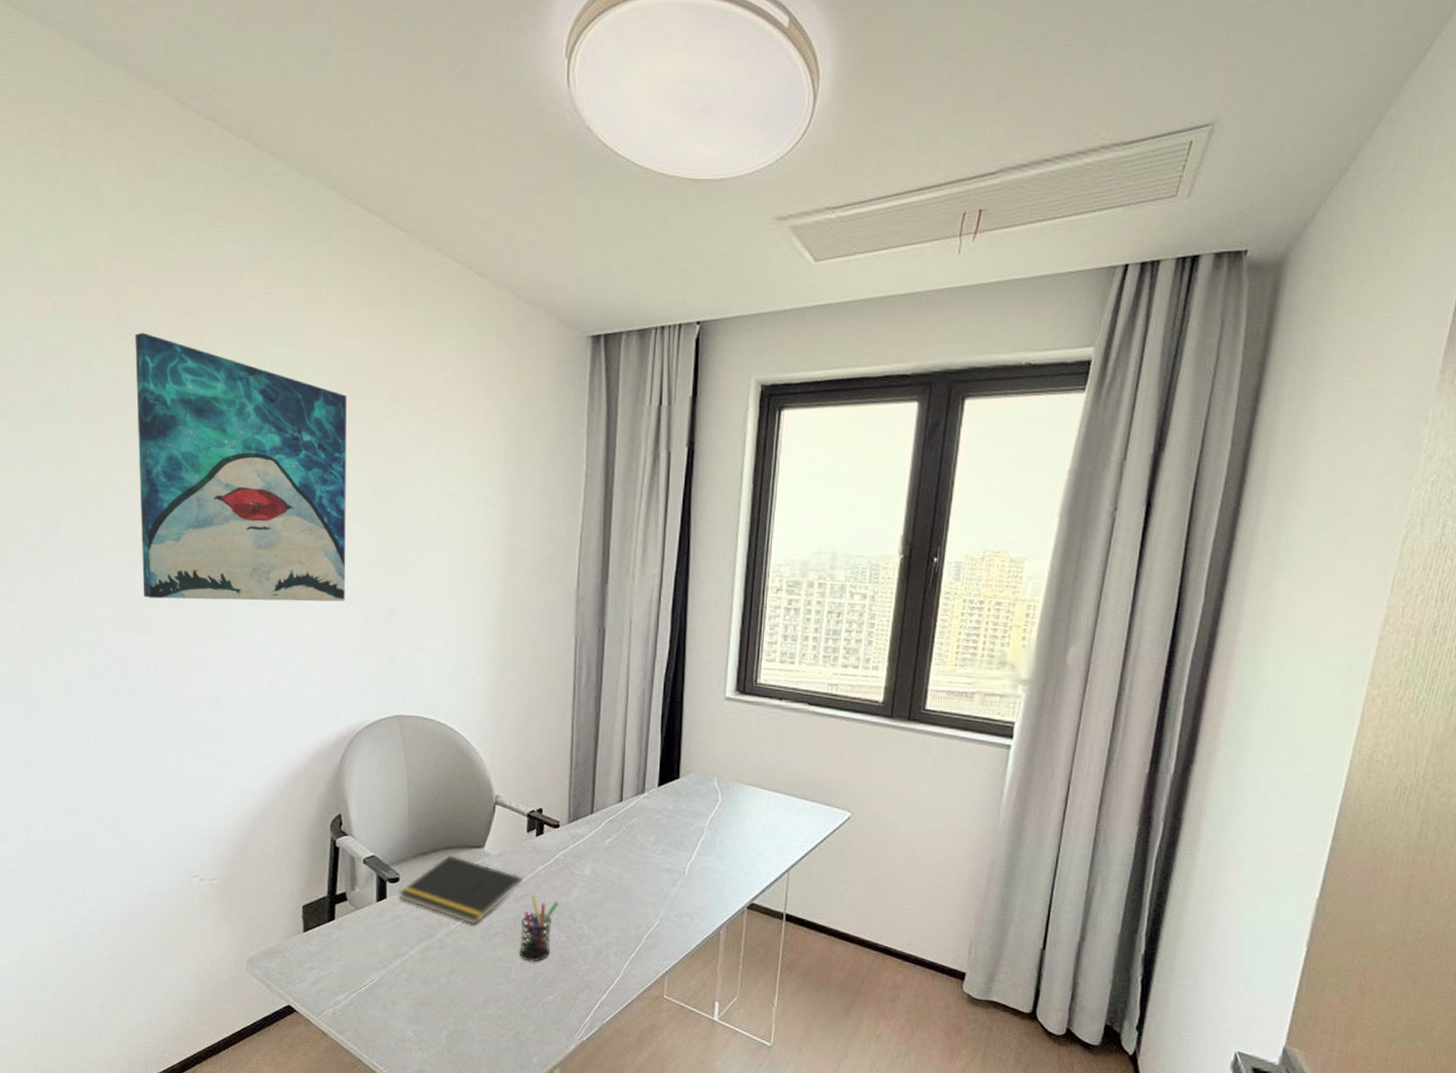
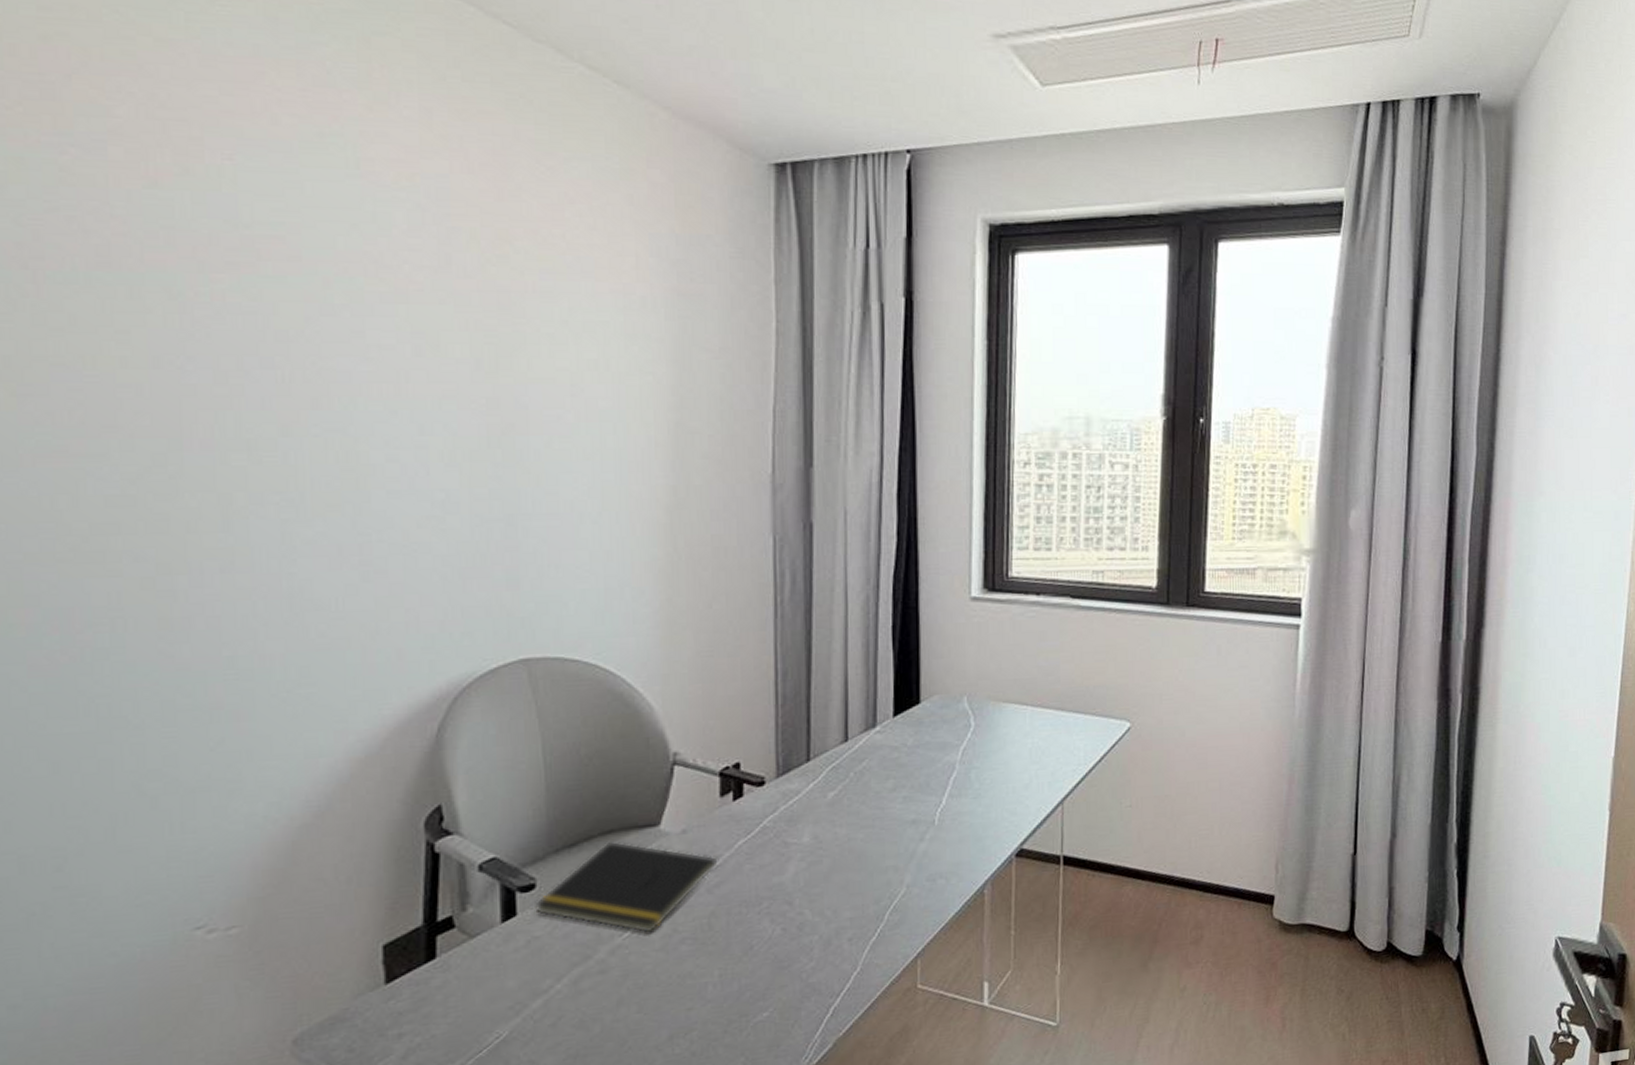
wall art: present [135,332,347,602] -> none [83,144,438,522]
pen holder: present [518,894,559,962] -> none [716,878,769,971]

